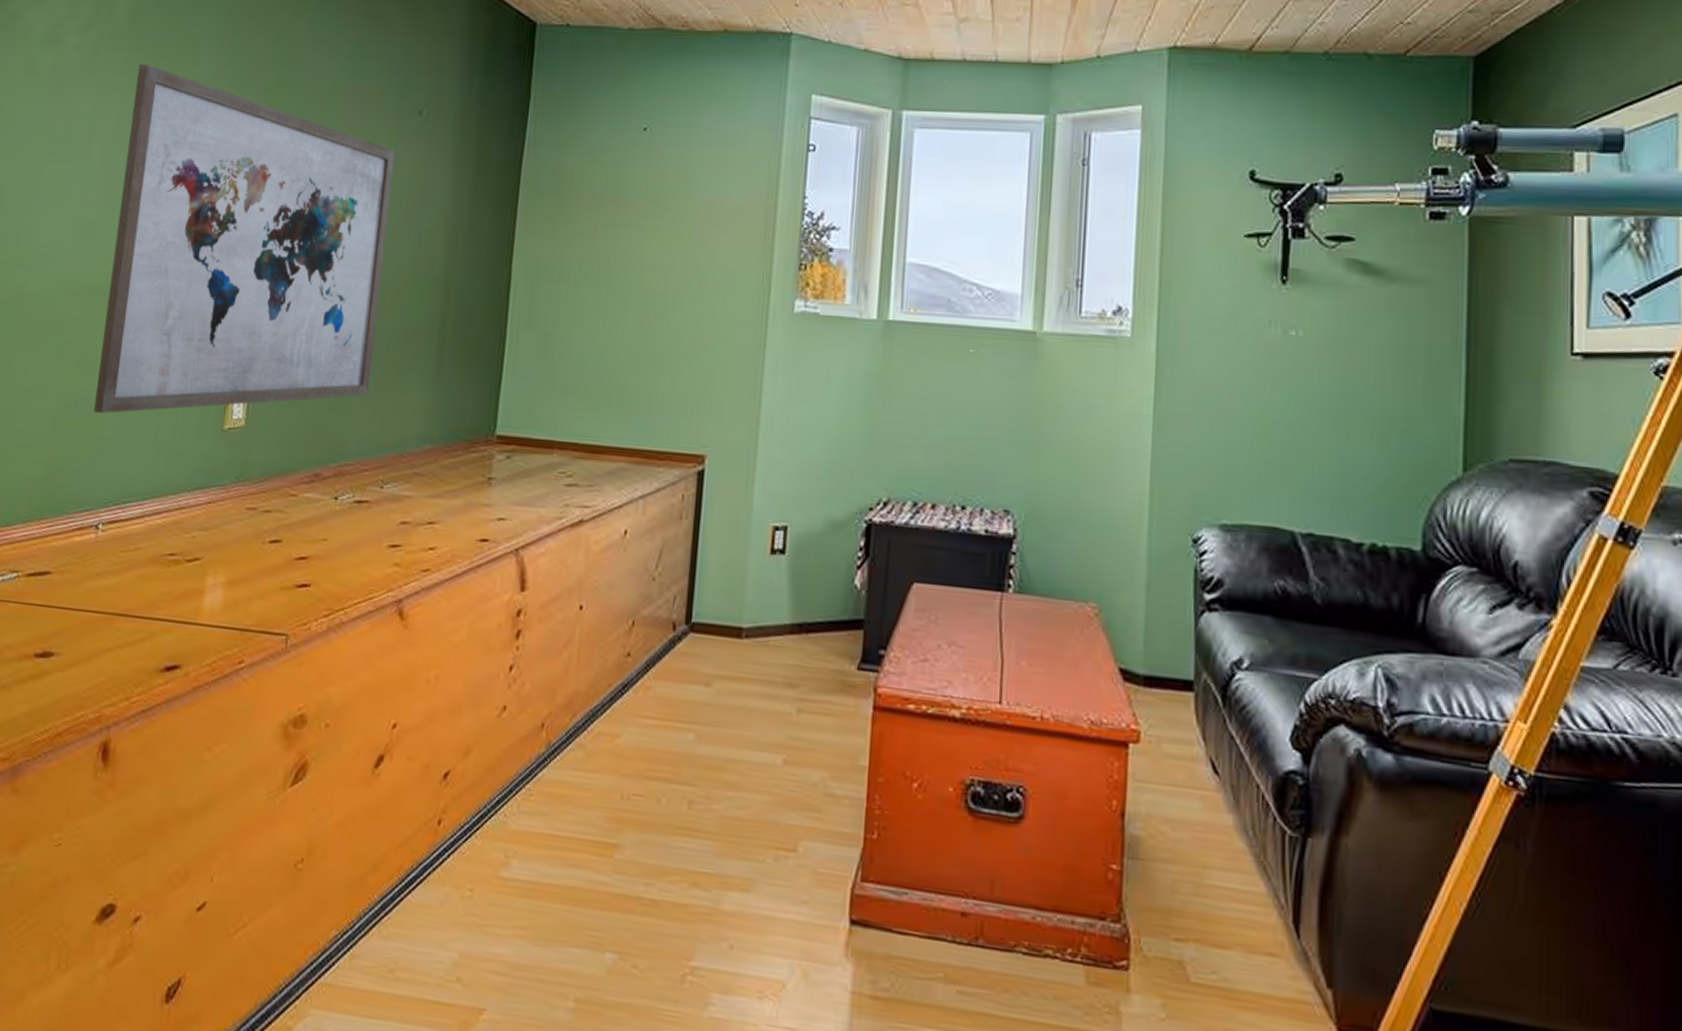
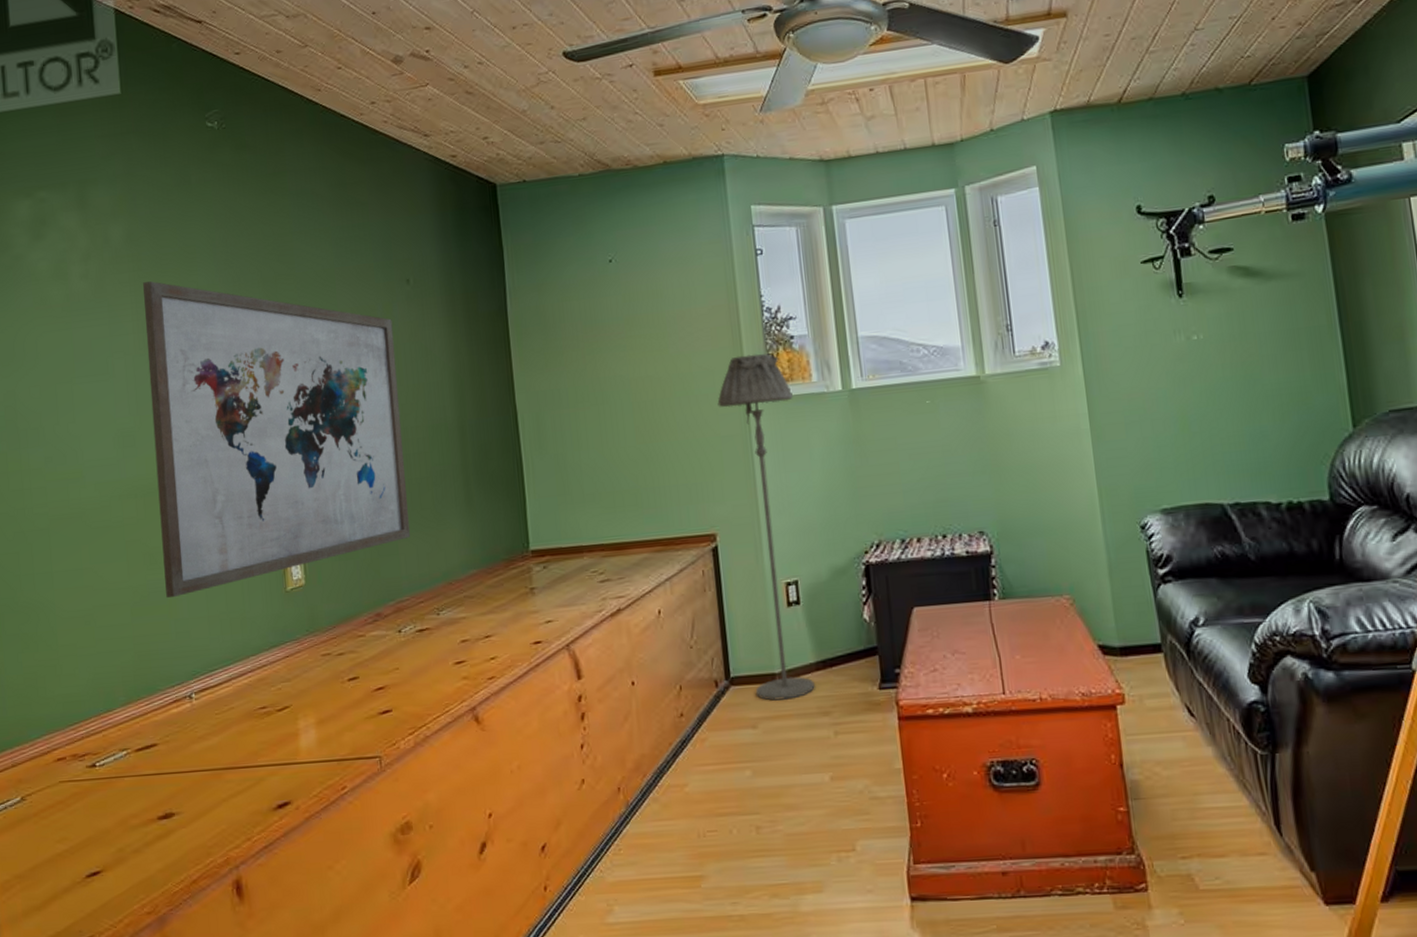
floor lamp: none [716,259,820,661] -> present [717,353,816,701]

